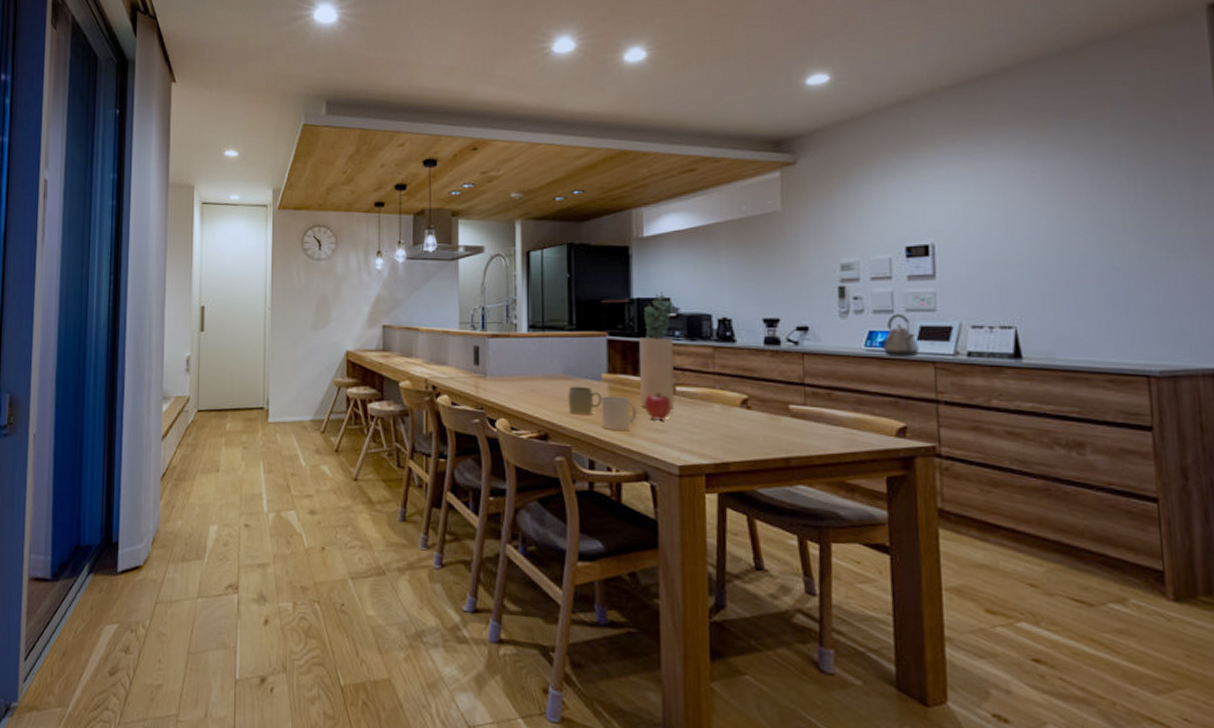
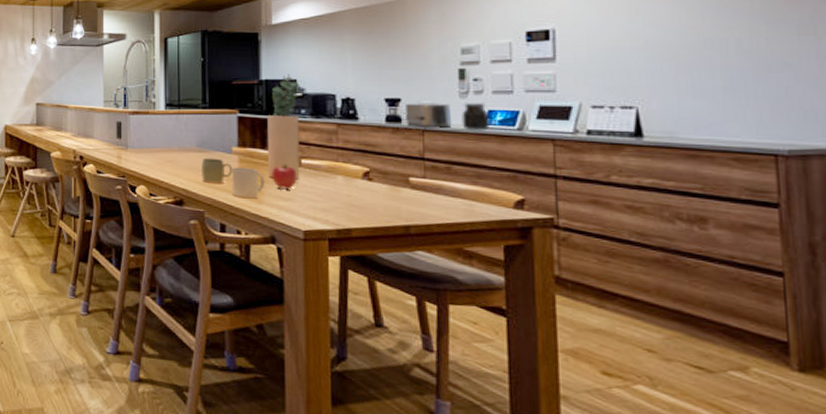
toaster: none [785,323,833,352] -> present [406,103,452,129]
jar: none [842,322,872,354] -> present [461,102,491,131]
kettle: present [882,314,920,357] -> none [501,95,539,135]

